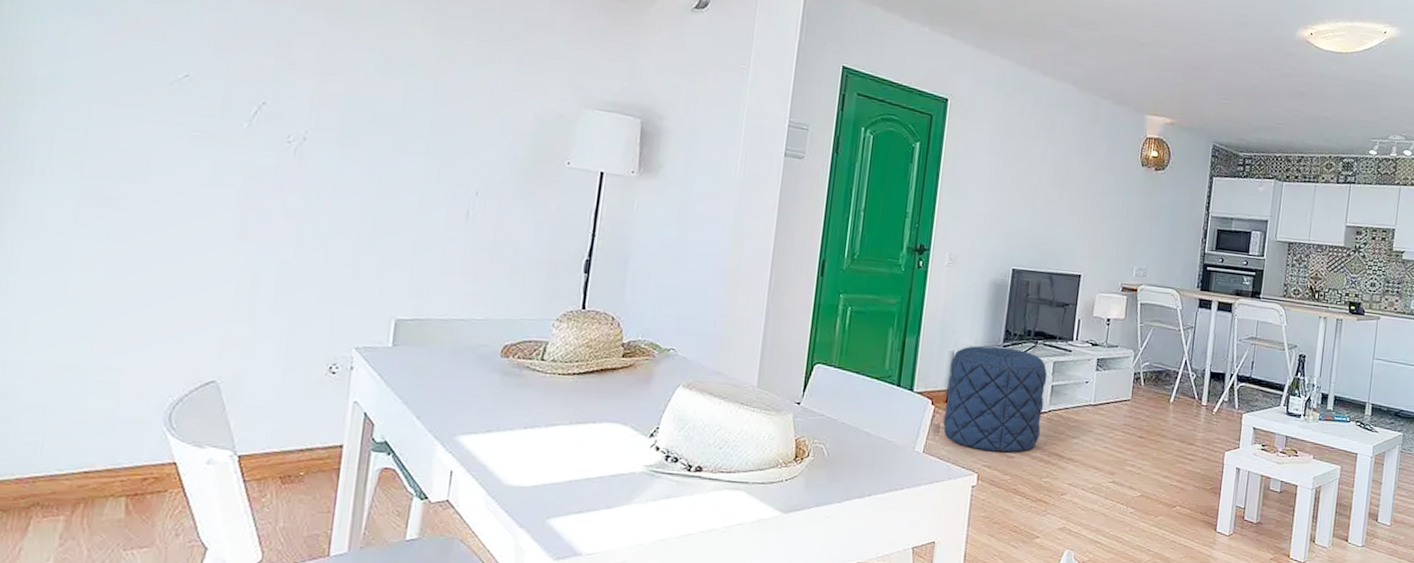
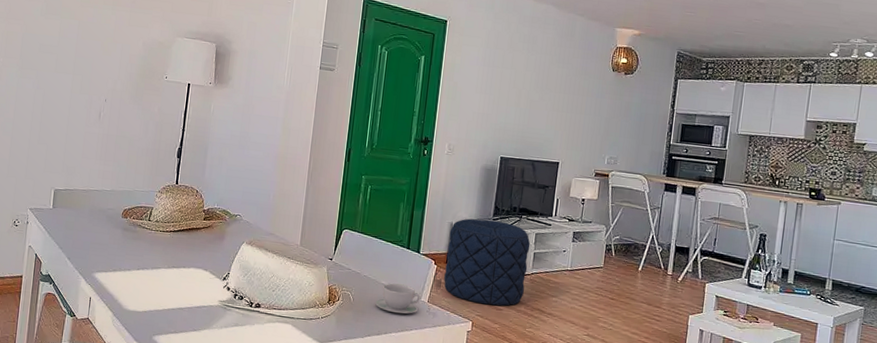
teacup: none [856,430,914,470] -> present [375,283,420,314]

